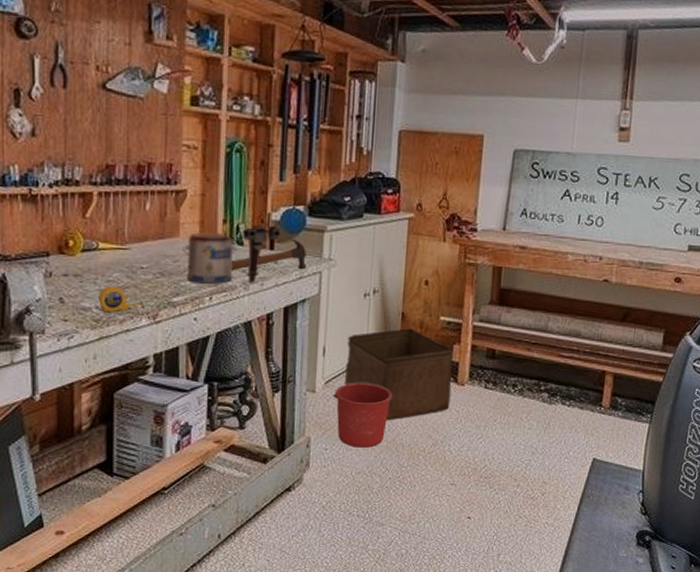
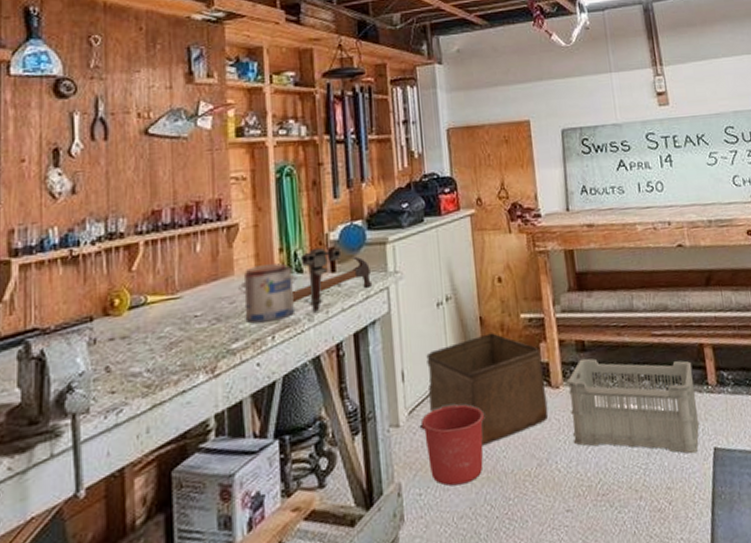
tape measure: present [99,285,145,313] -> none [149,341,202,375]
plastic crate: none [469,364,591,459] -> present [567,358,700,454]

